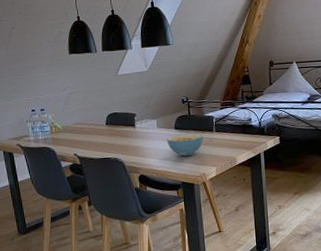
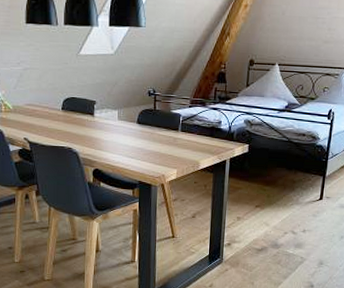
cereal bowl: present [167,133,204,157] -> none [127,130,168,155]

